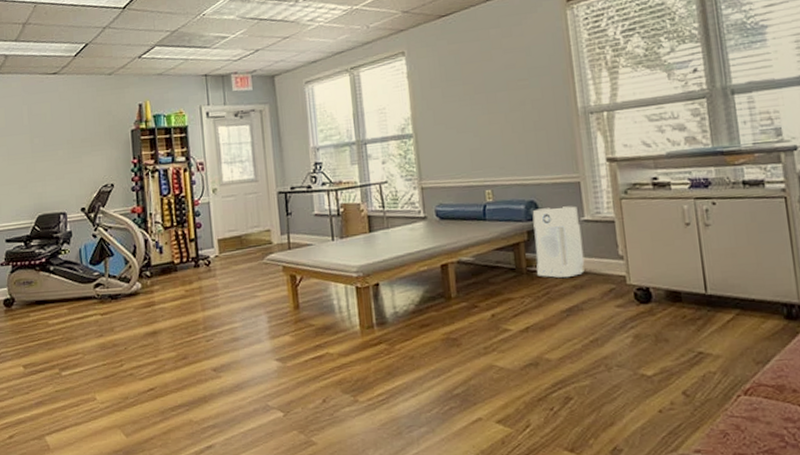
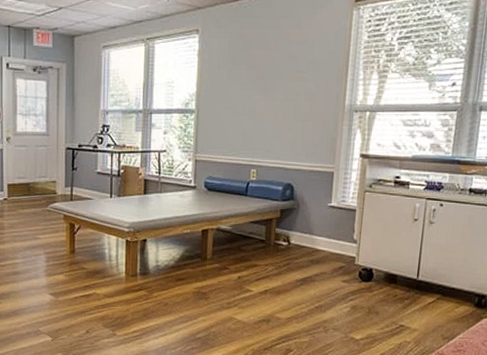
air purifier: present [532,206,585,278] -> none [282,191,327,253]

